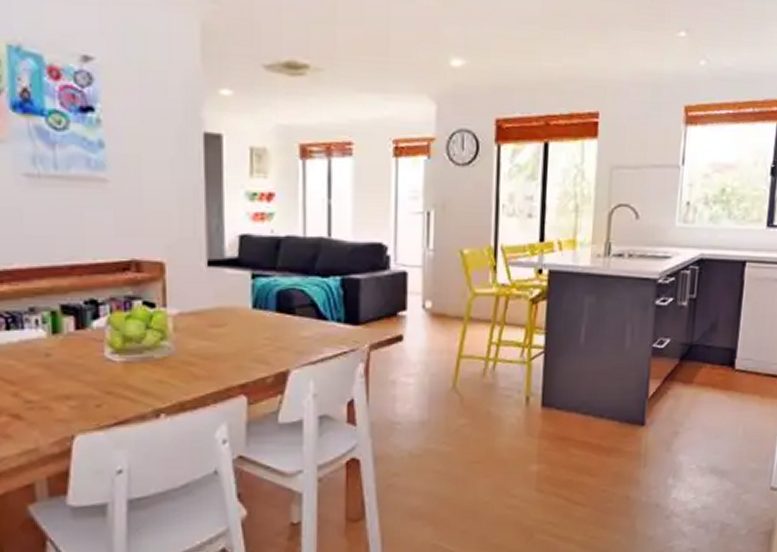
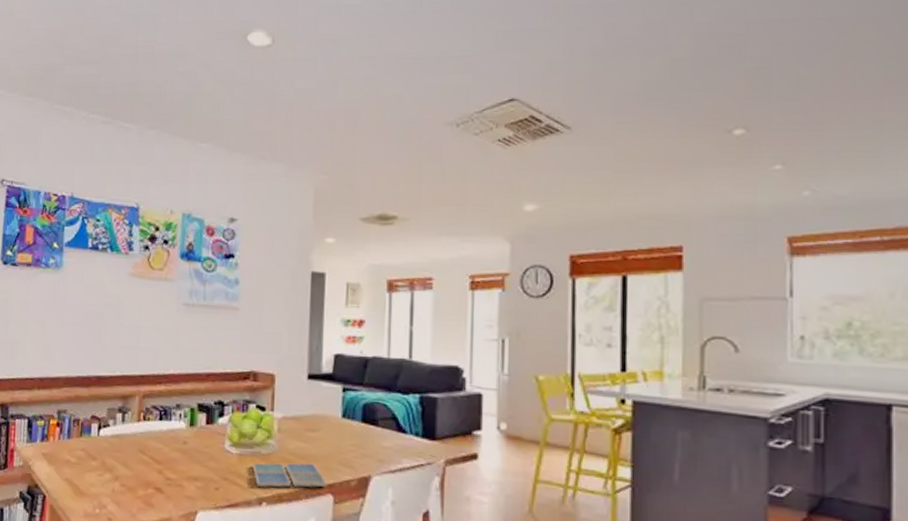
drink coaster: none [144,363,240,398] -> present [252,463,328,488]

